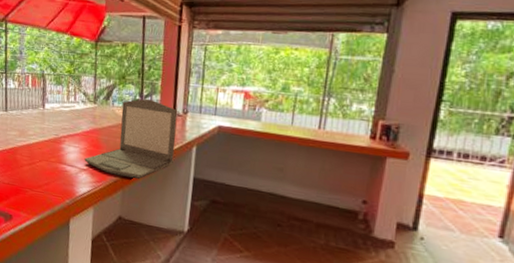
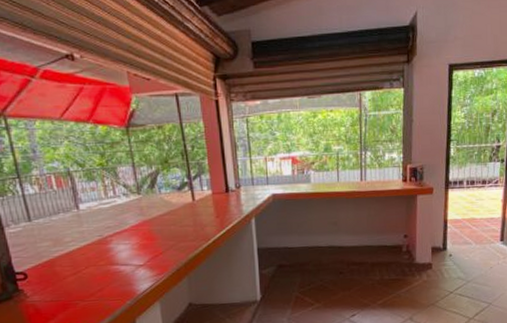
laptop: present [84,98,178,180] -> none [139,179,236,264]

